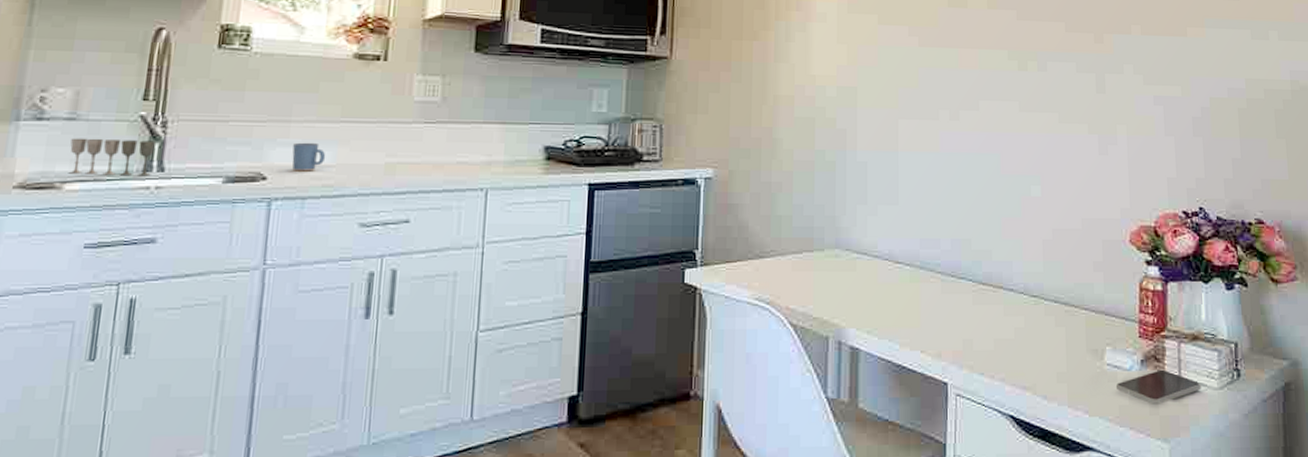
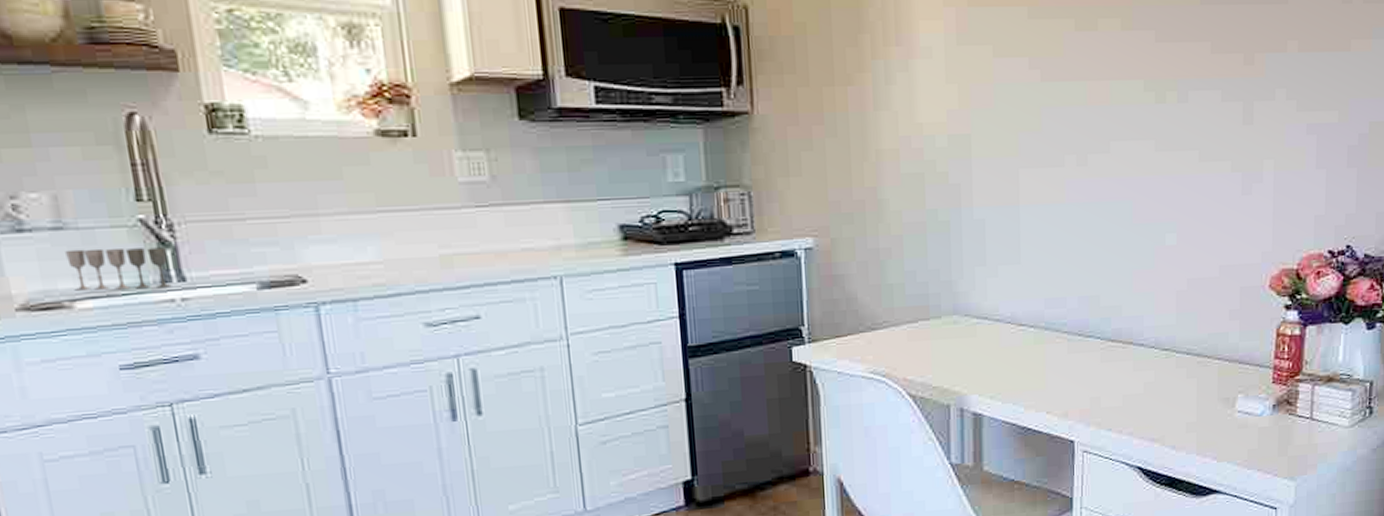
mug: present [292,142,326,172] -> none [328,237,370,271]
mobile phone: present [1115,369,1201,406] -> none [1245,412,1332,447]

